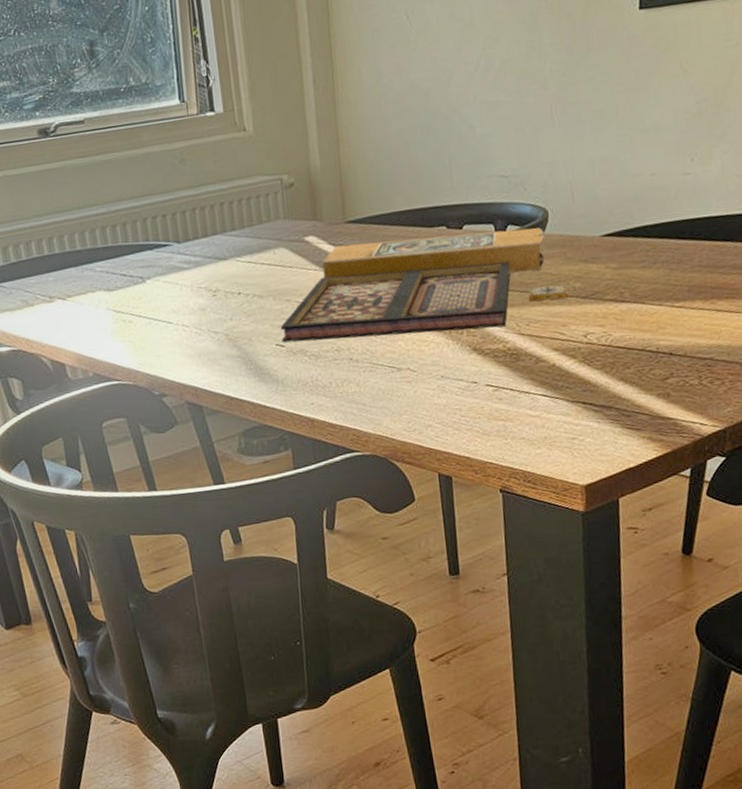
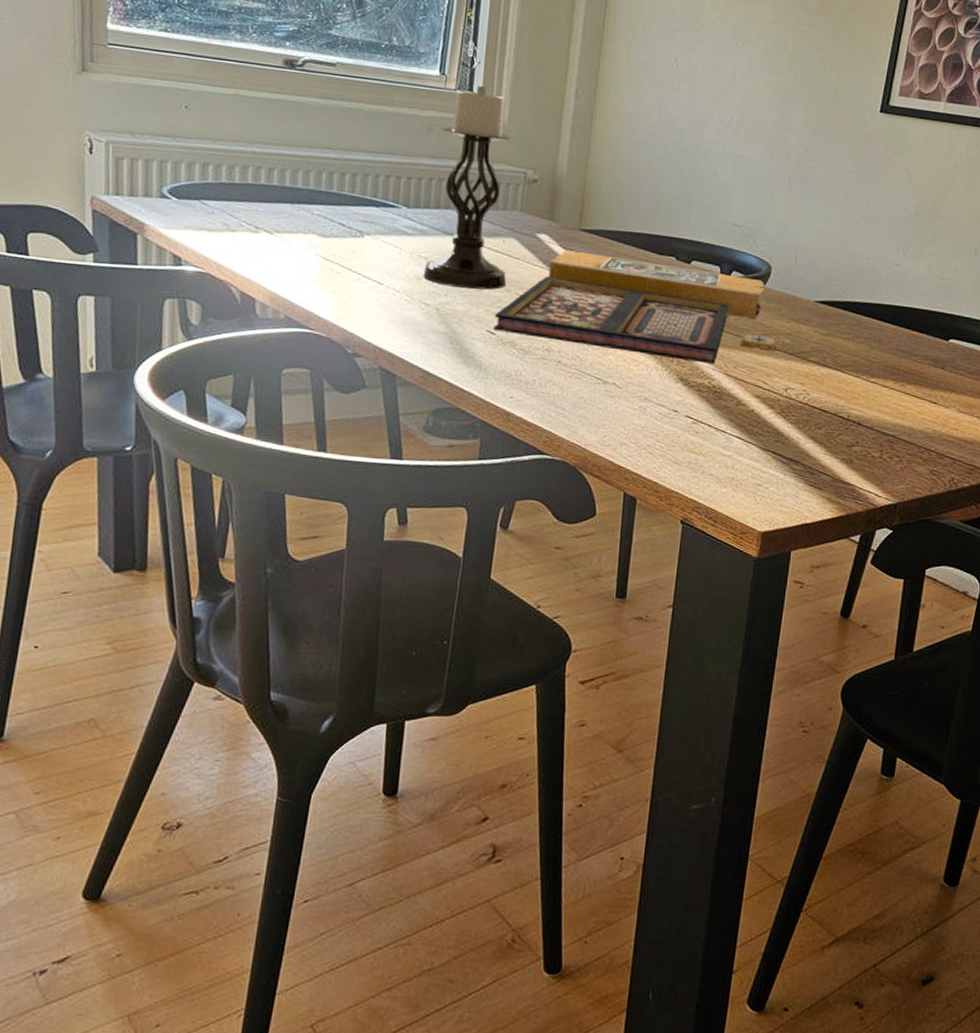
candle holder: none [192,101,285,310] -> present [423,85,514,290]

